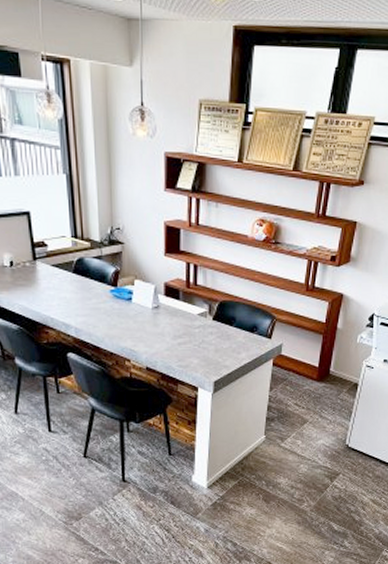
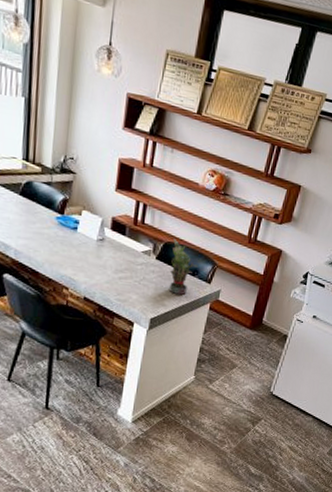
potted plant: none [227,296,257,353] -> present [169,238,199,295]

